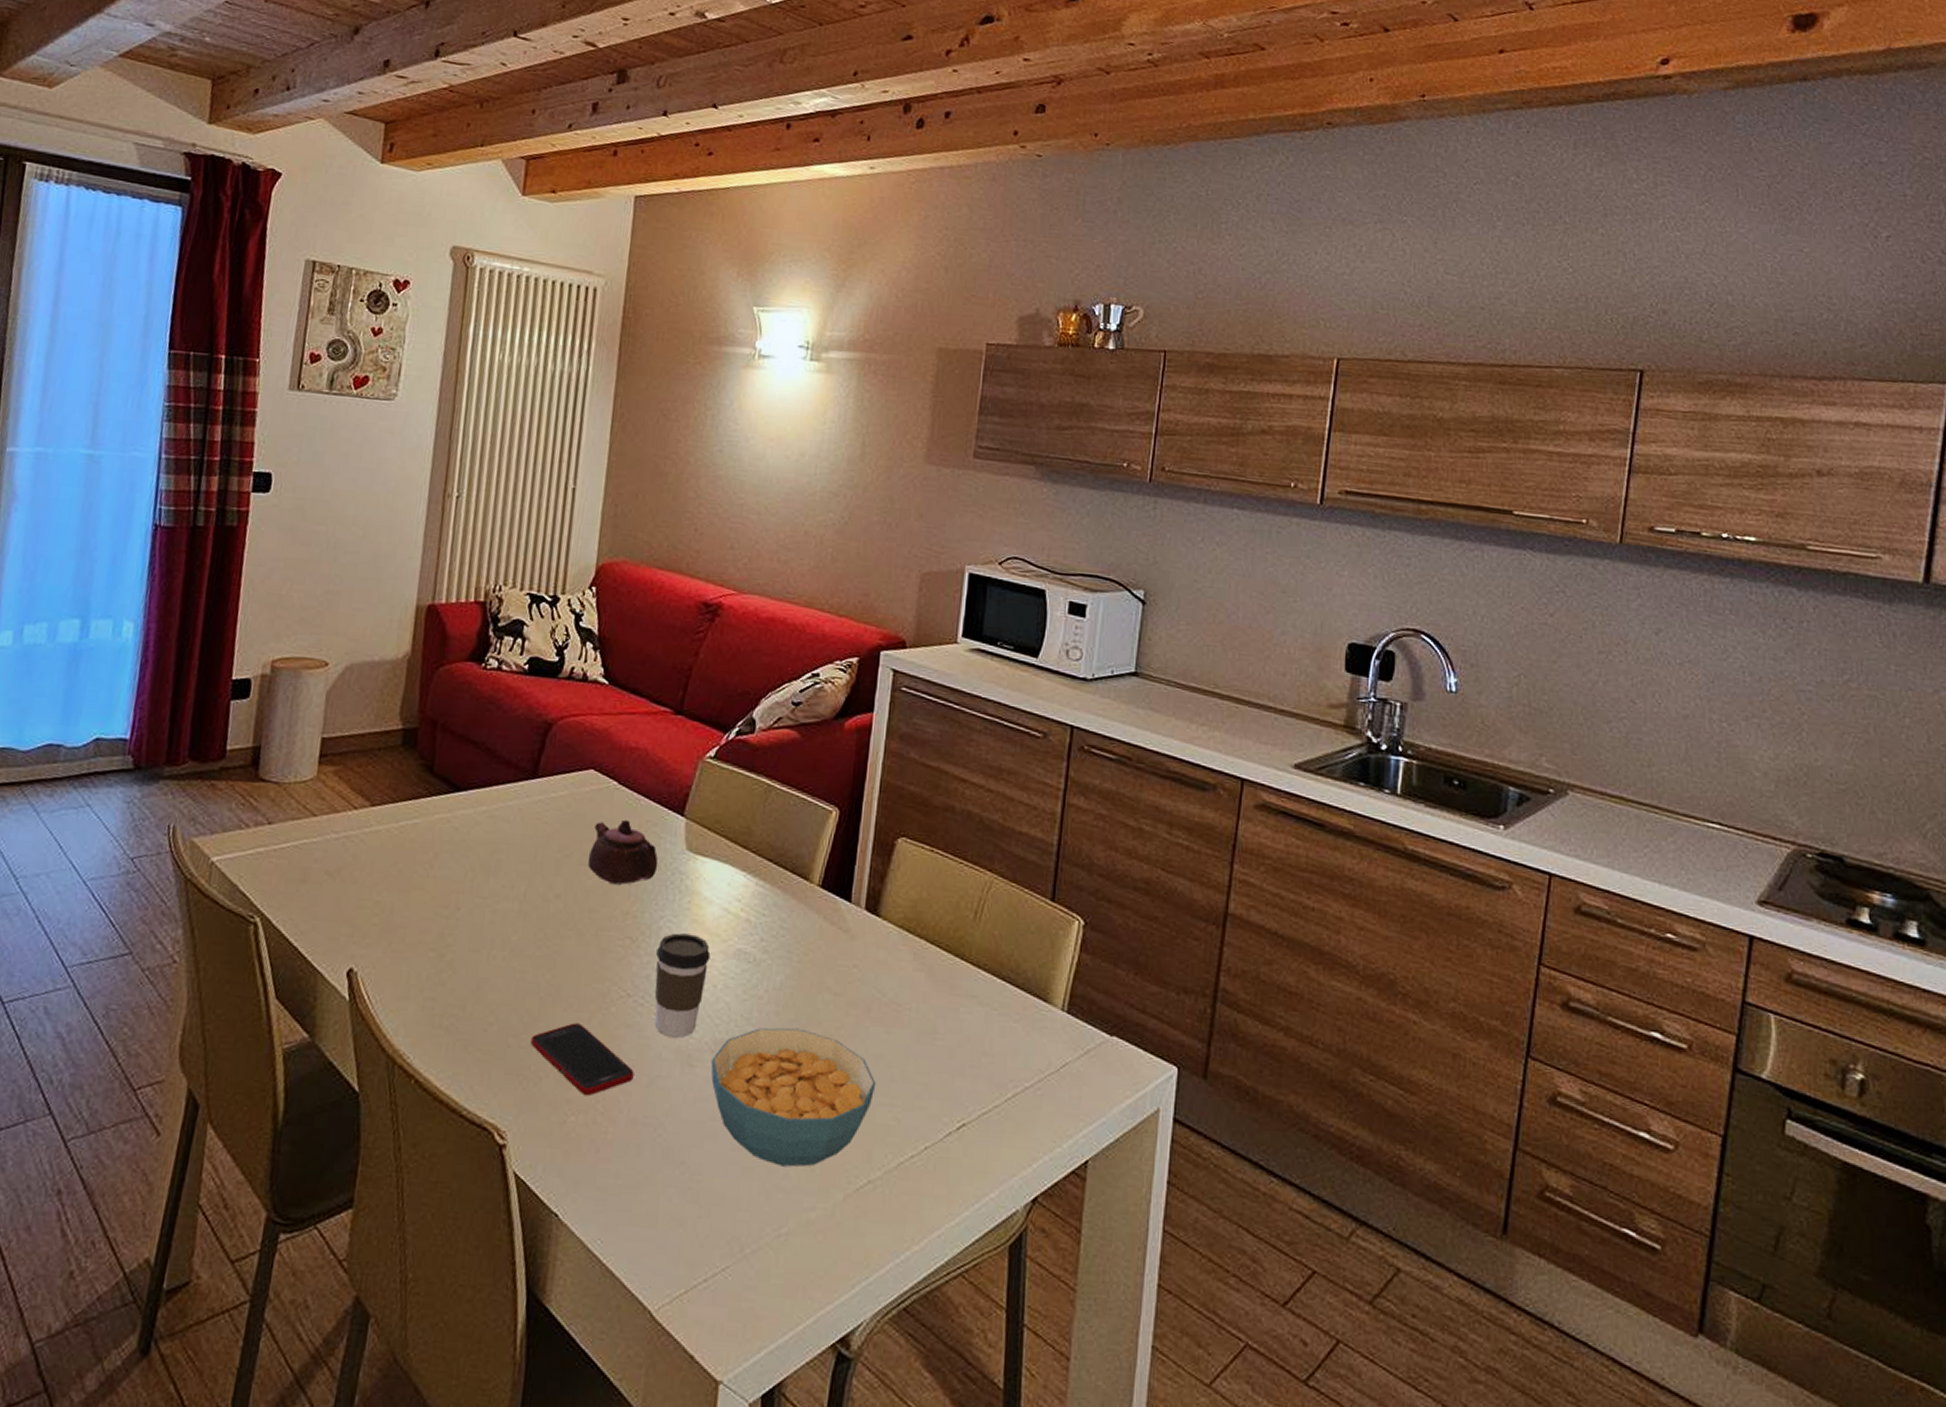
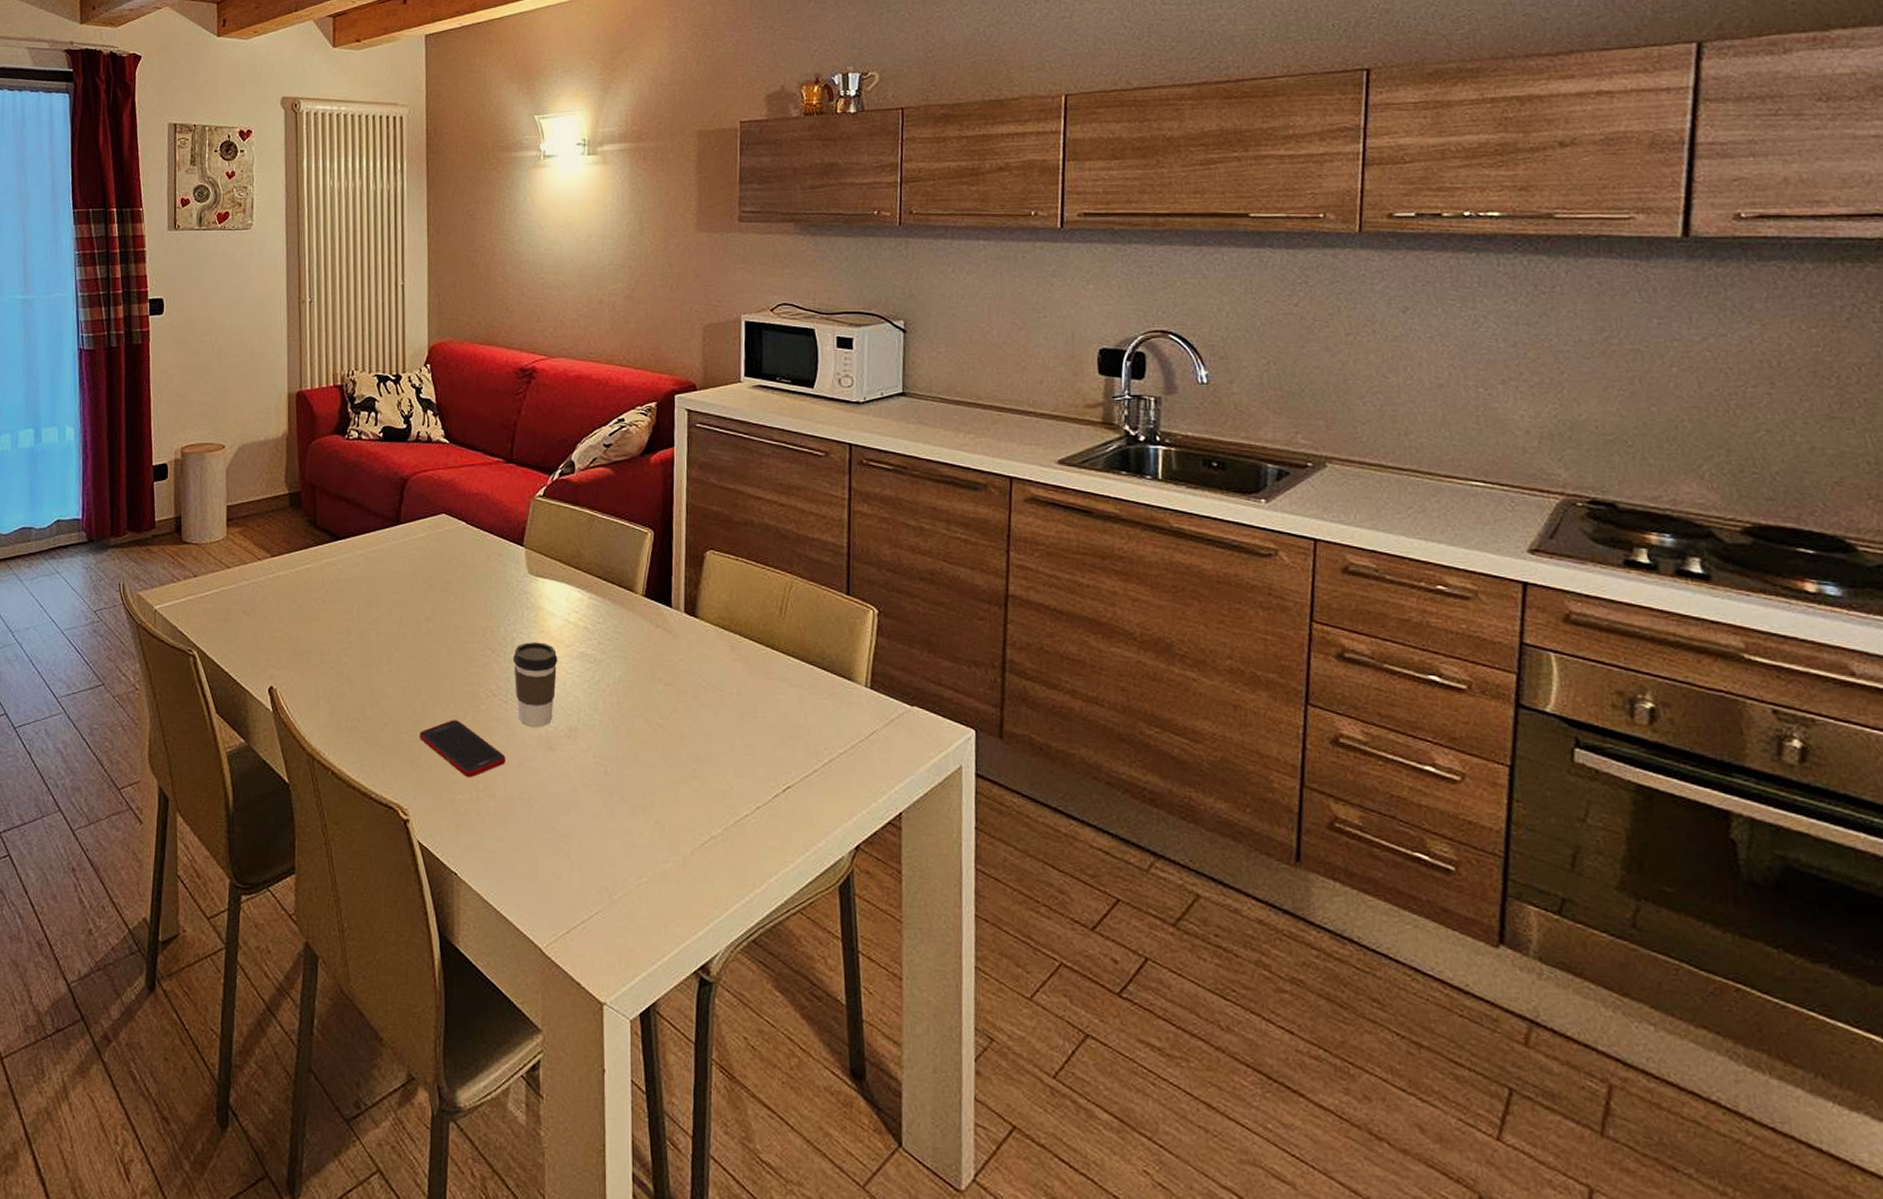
teapot: present [587,819,659,885] -> none [448,552,507,606]
cereal bowl: present [711,1028,876,1167] -> none [568,714,710,828]

